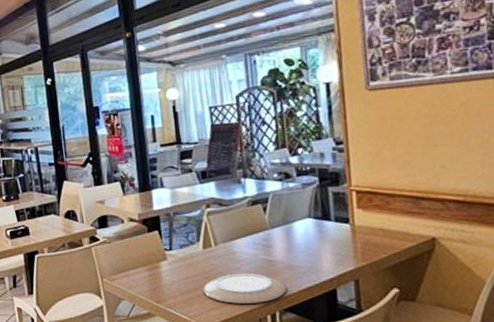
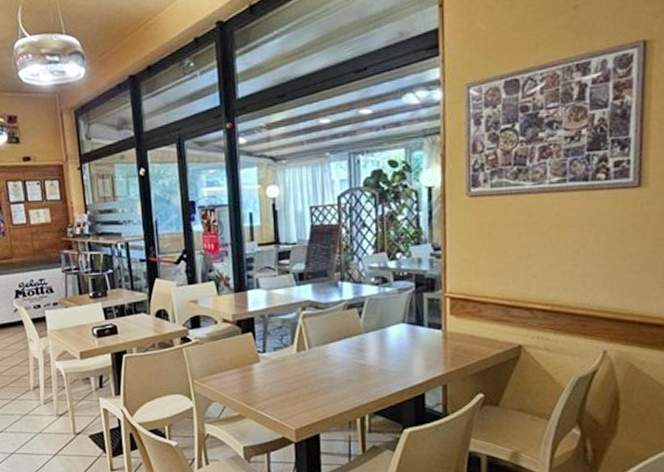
plate: present [203,273,286,304] -> none [295,377,376,407]

